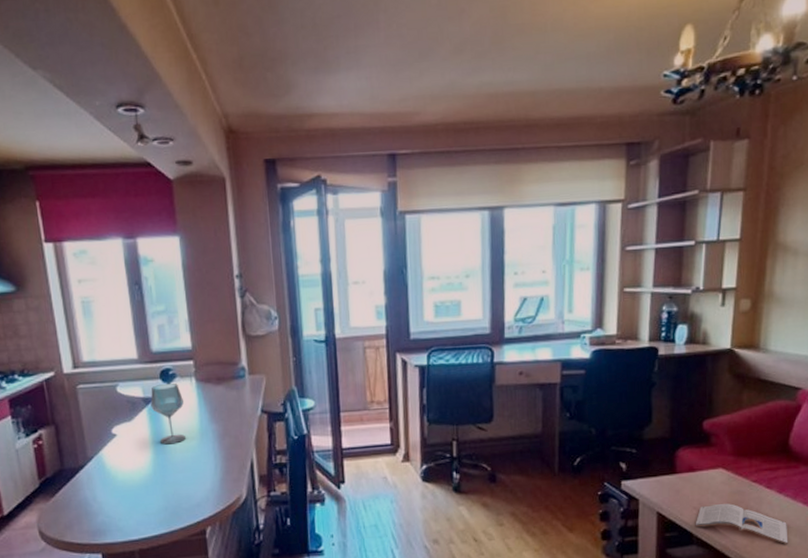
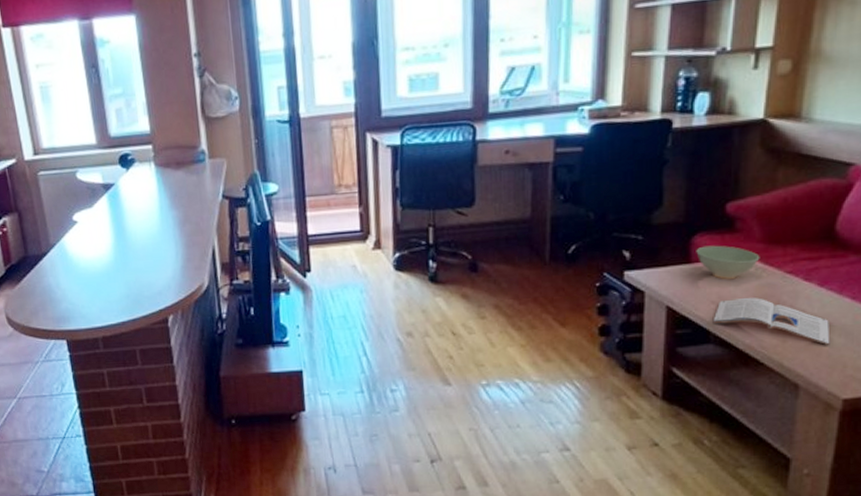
wine glass: present [150,383,185,445] -> none [110,168,146,232]
bowl: none [680,457,731,488] -> present [696,245,760,280]

